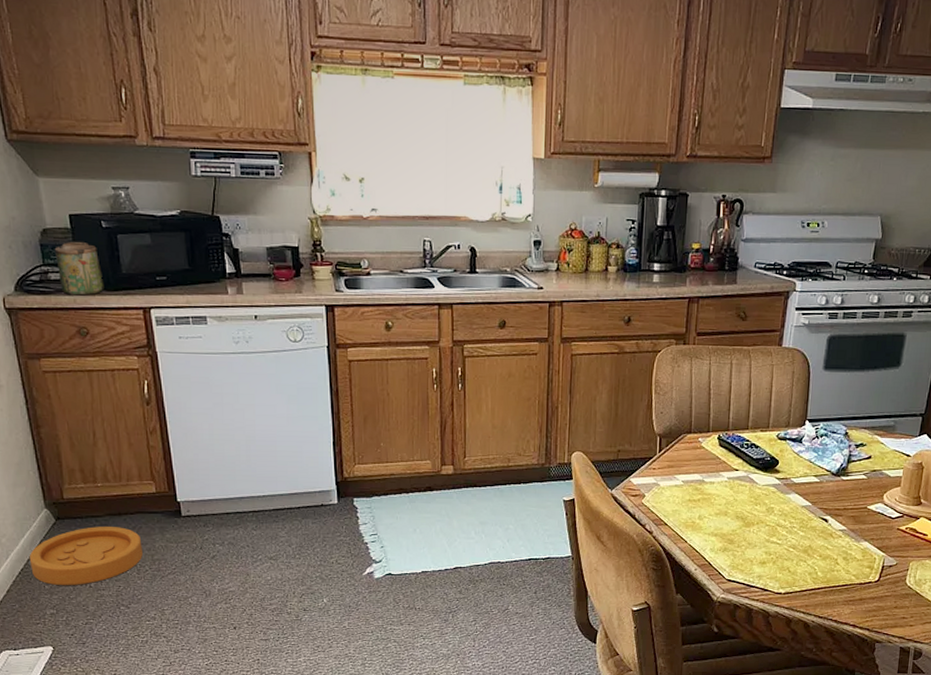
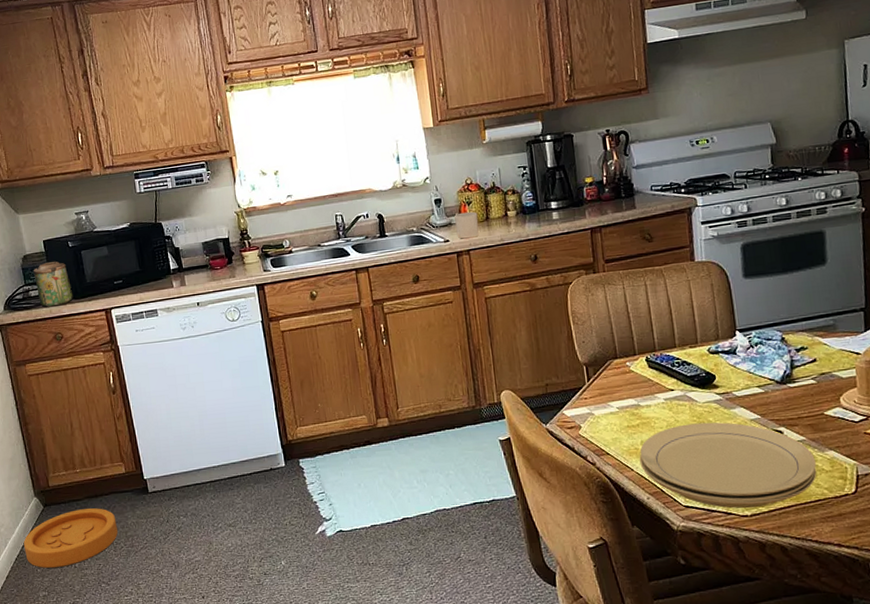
mug: none [552,259,577,289] -> present [454,211,479,239]
plate: none [694,504,851,587] -> present [639,422,817,509]

